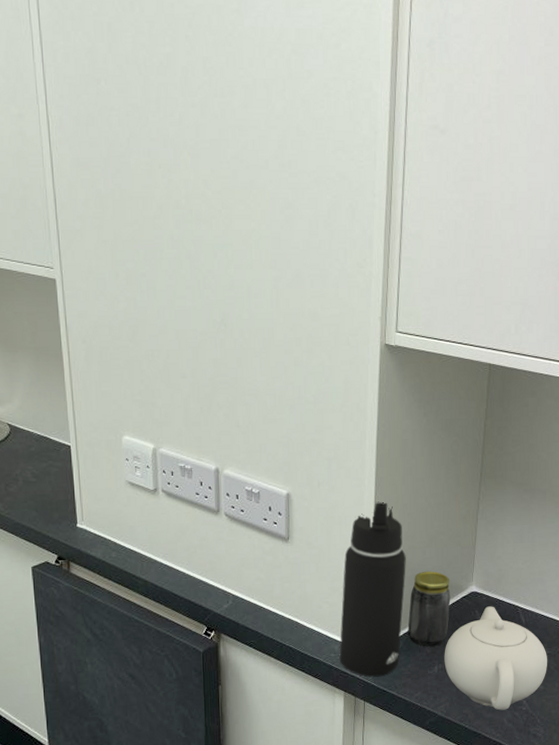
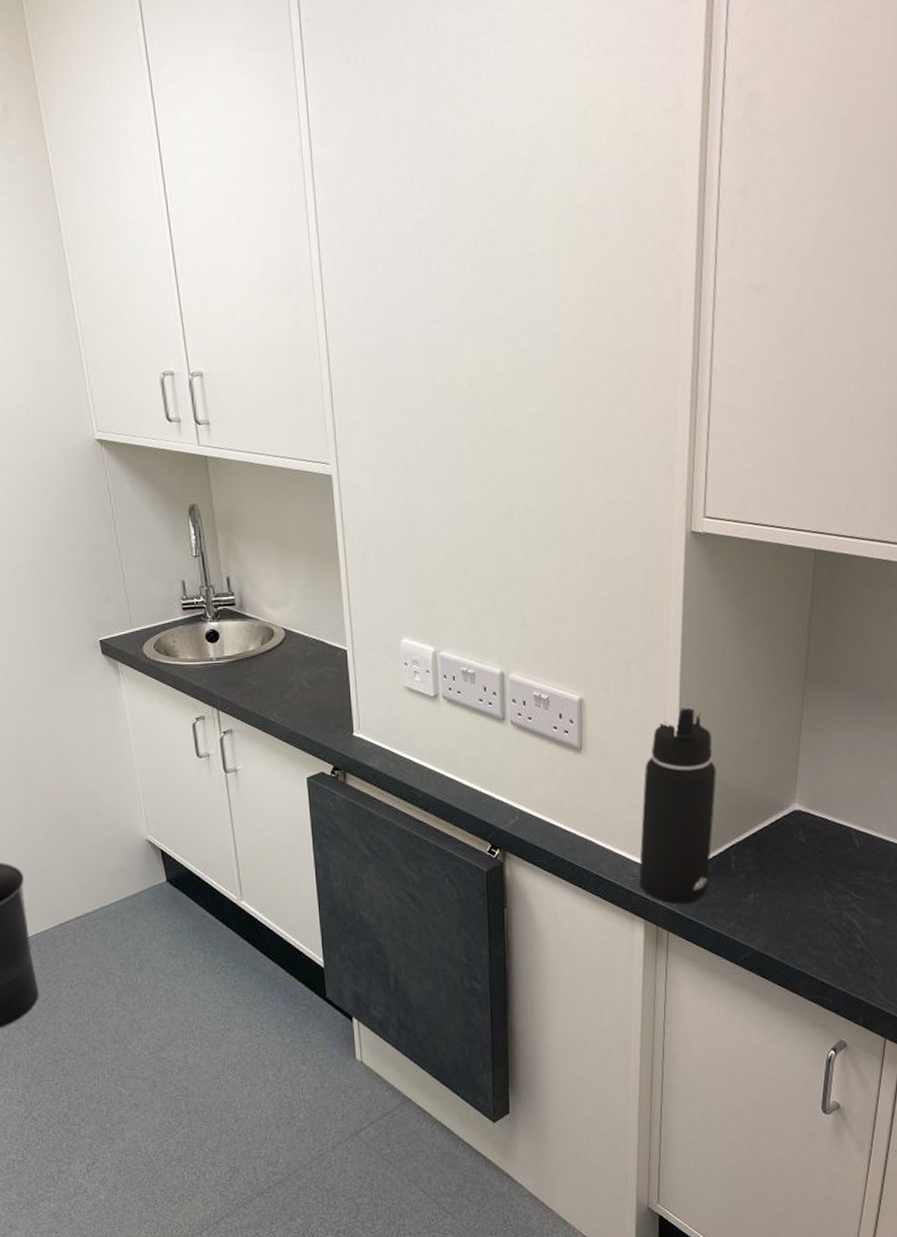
jar: present [407,571,451,647] -> none [718,785,769,872]
teapot: present [444,606,547,710] -> none [761,827,887,947]

